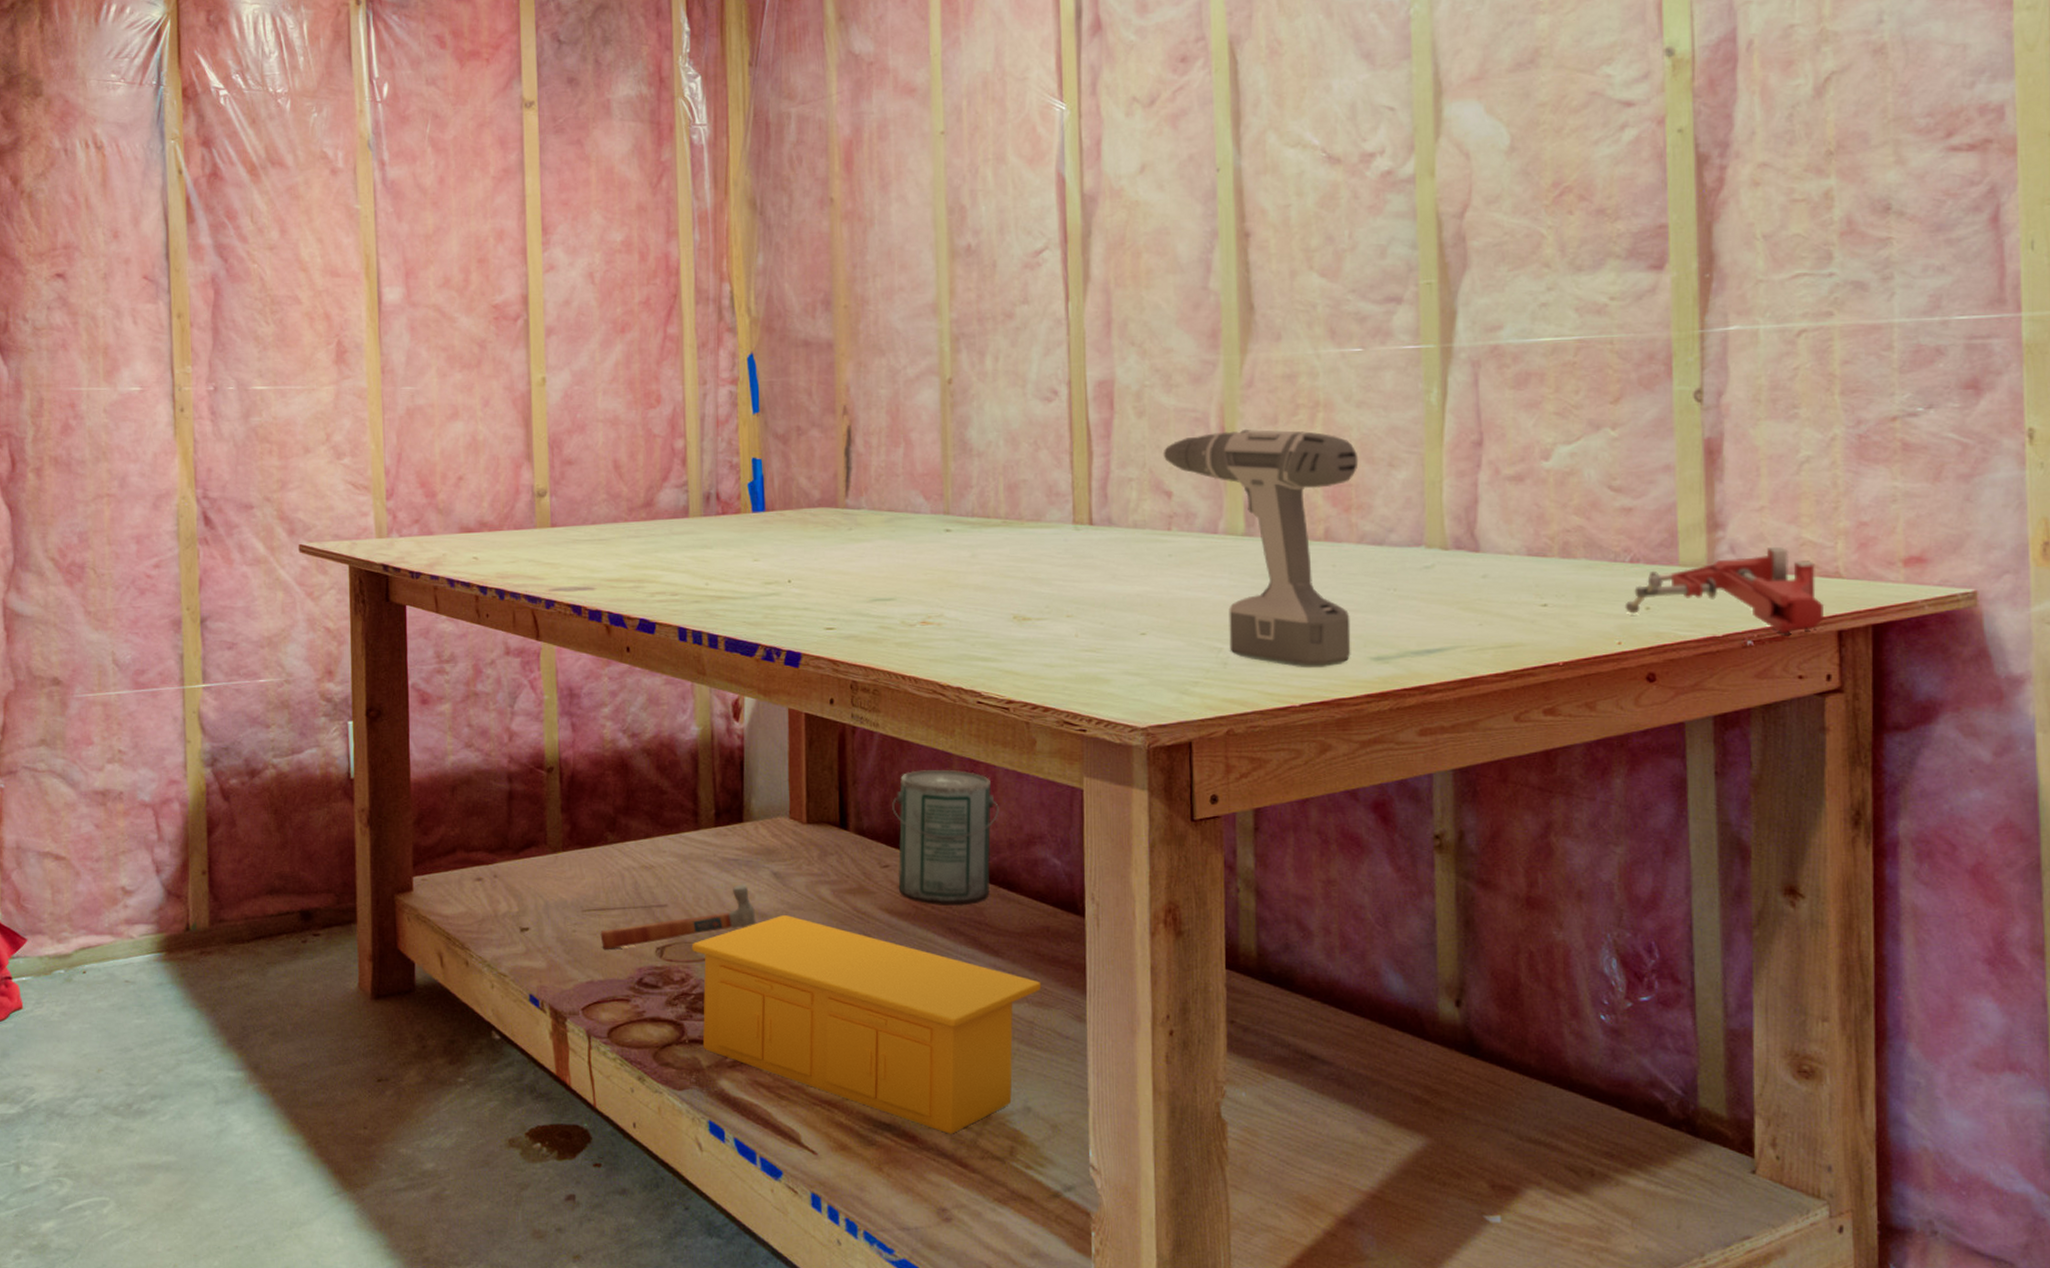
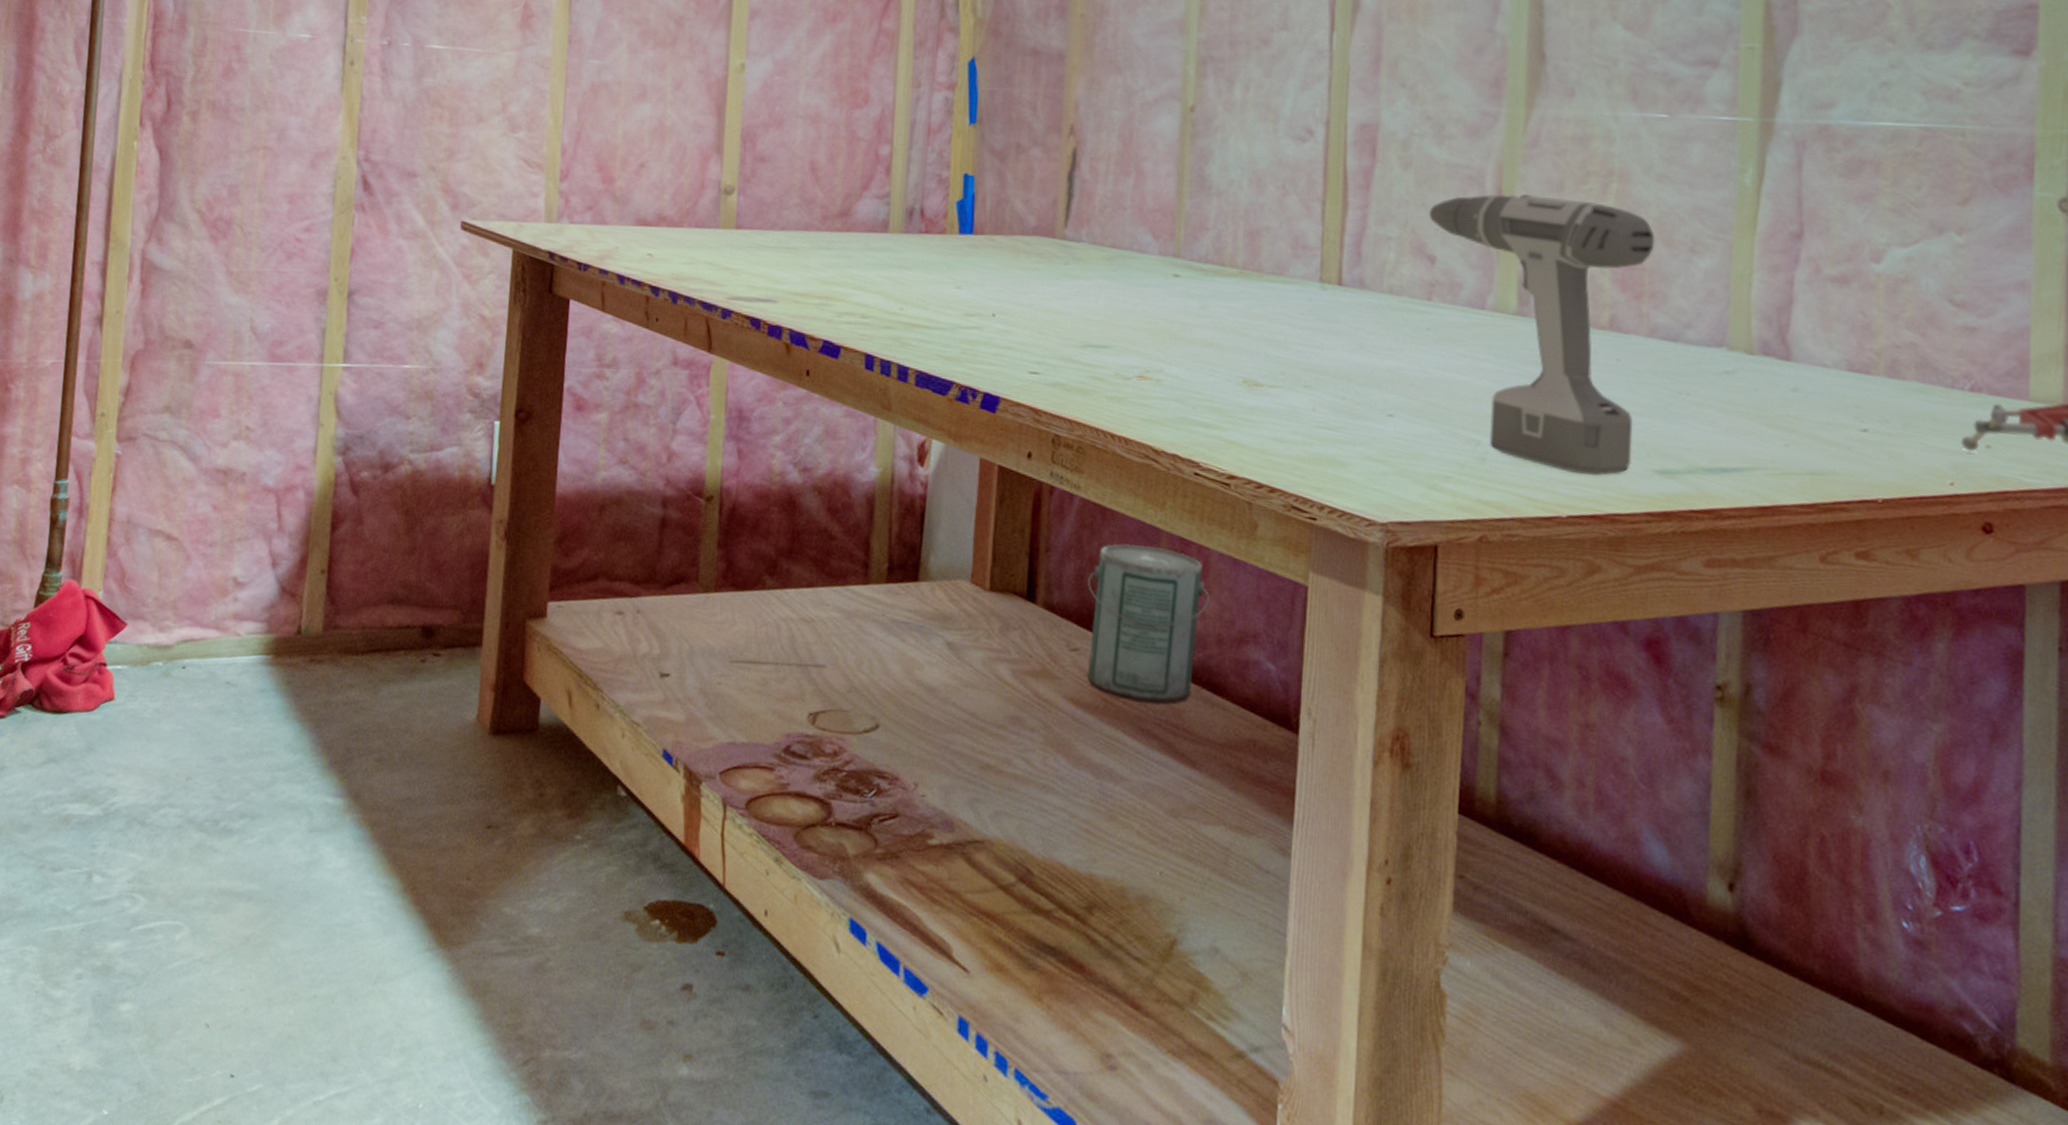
hammer: present [600,884,756,950] -> none [747,651,924,710]
storage bin: present [691,914,1042,1134] -> none [848,691,1242,969]

